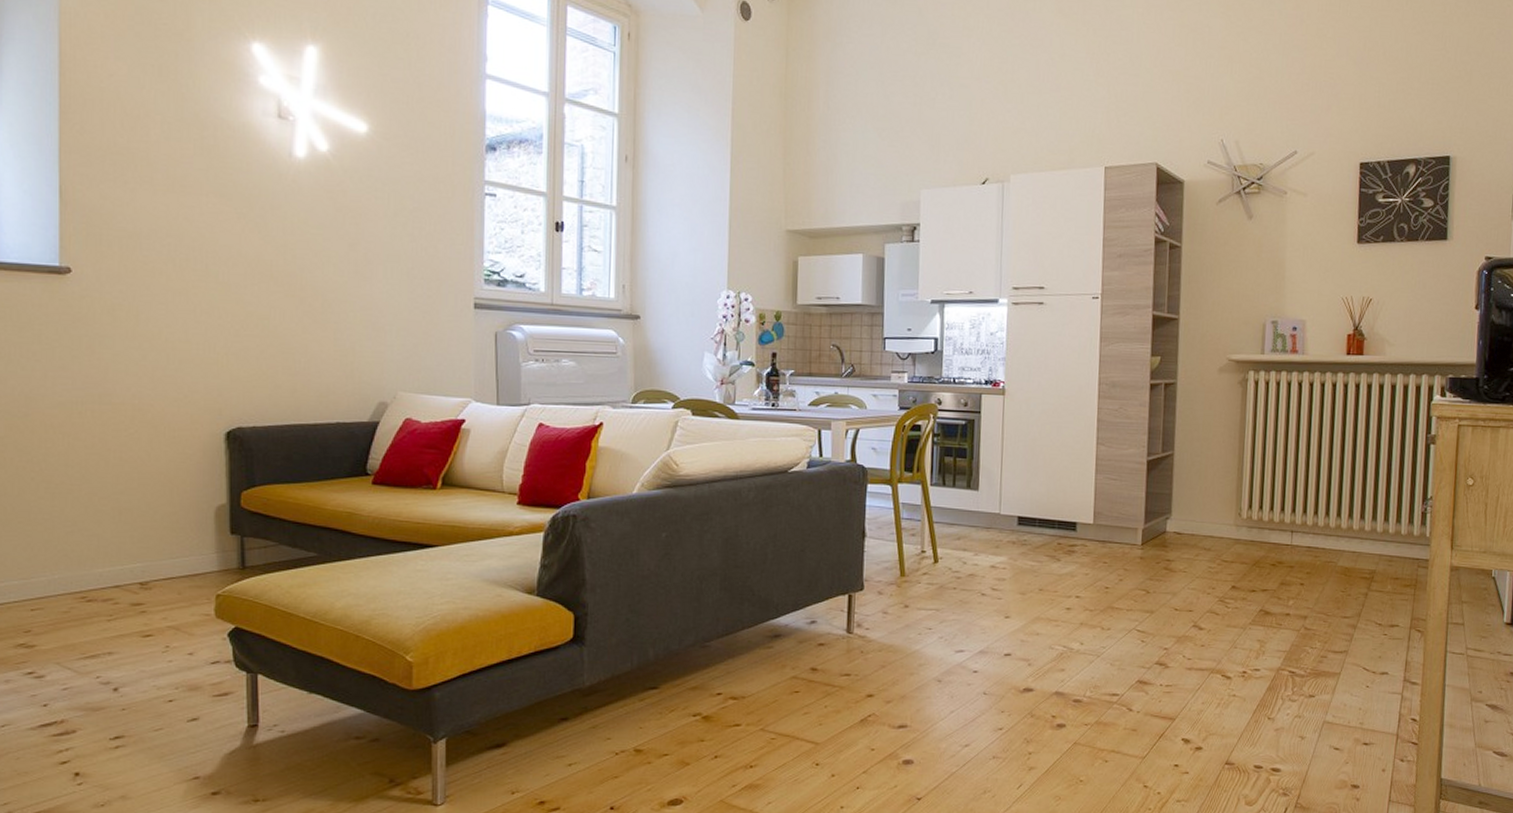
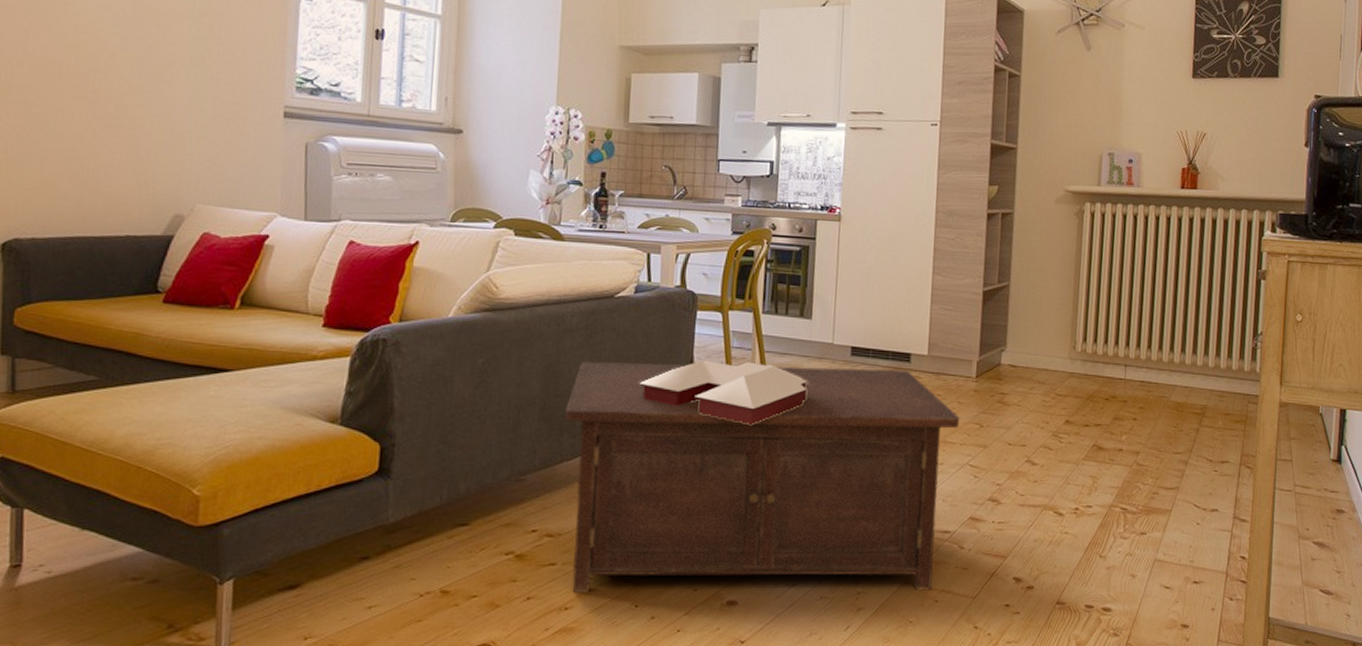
cabinet: none [745,534,1127,752] -> present [565,361,960,593]
books: none [814,531,979,592] -> present [639,360,811,424]

